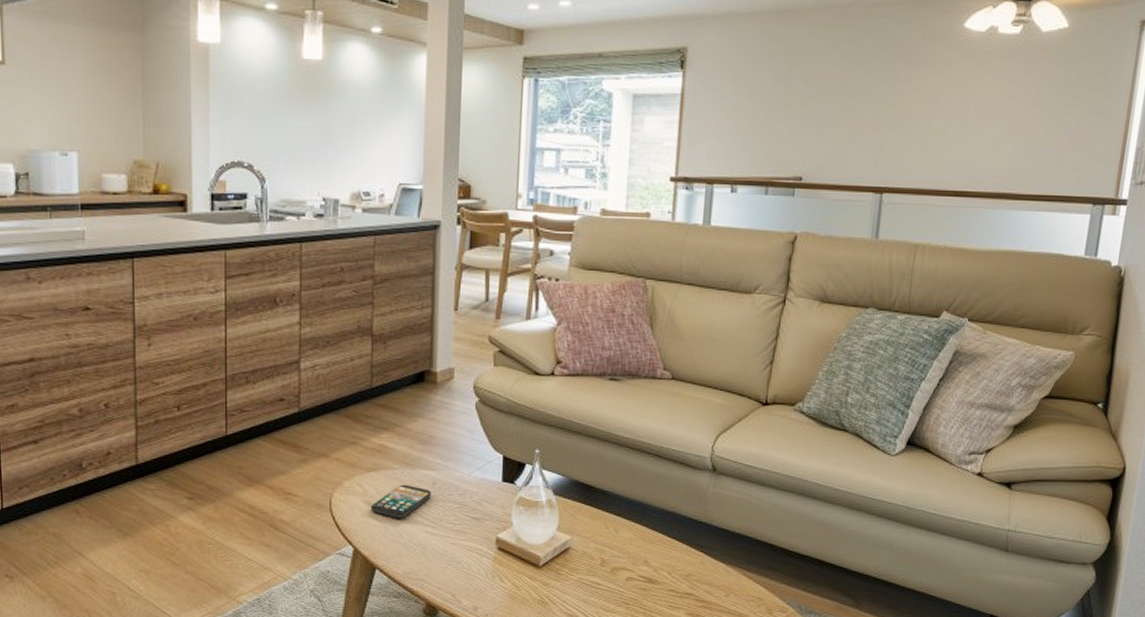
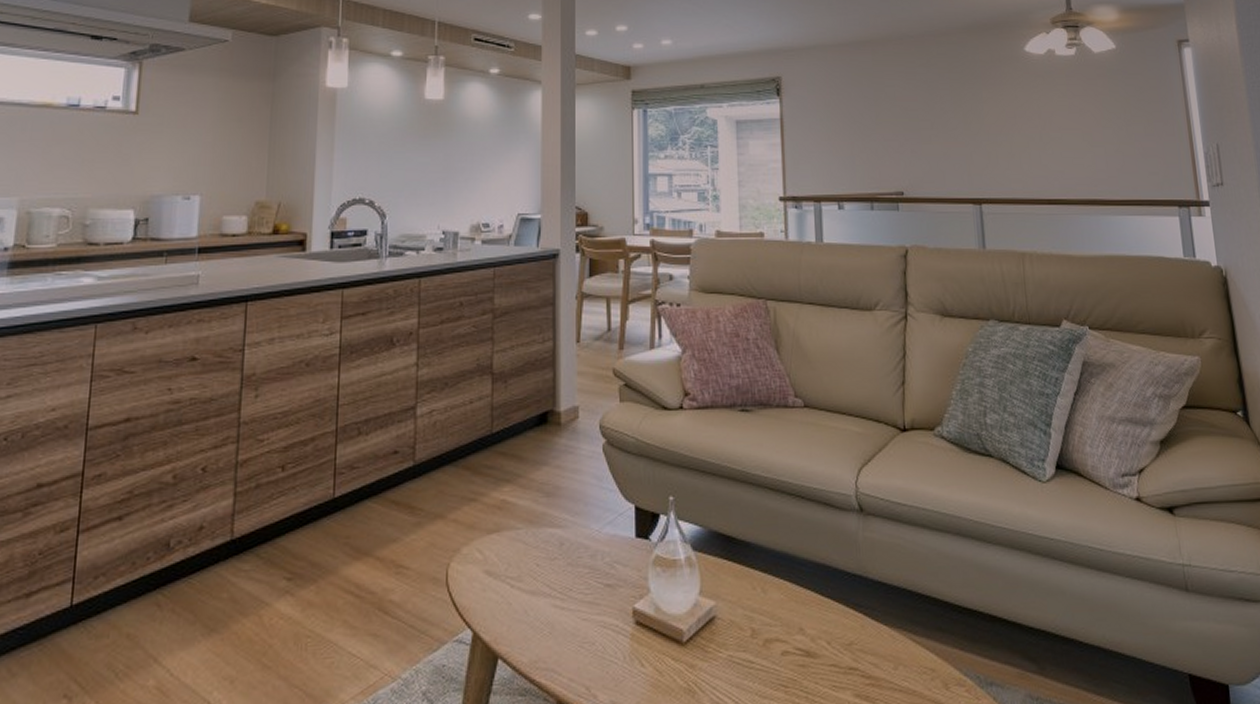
smartphone: present [371,484,432,518] -> none [492,547,560,590]

